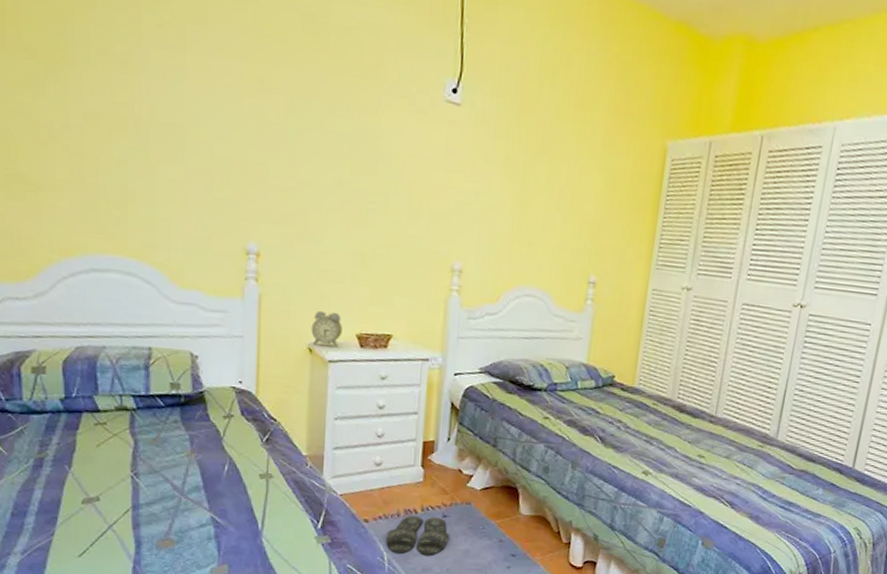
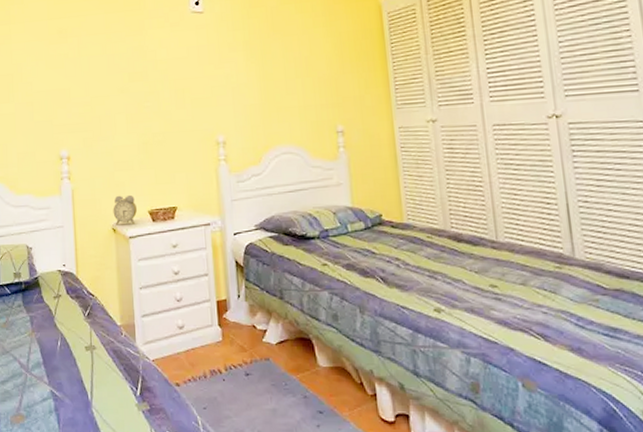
slippers: present [386,516,451,556] -> none [197,377,256,418]

